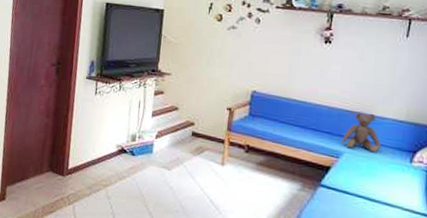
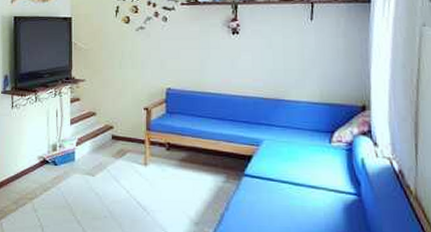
teddy bear: present [341,112,382,153] -> none [259,98,300,137]

